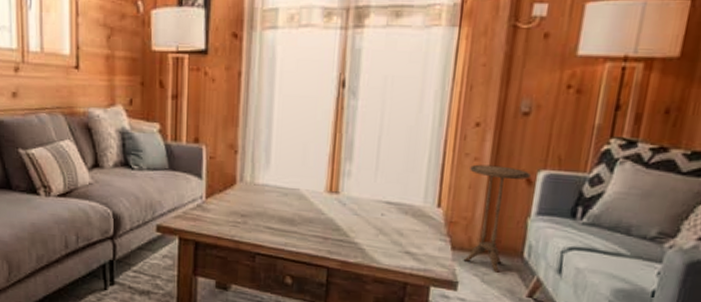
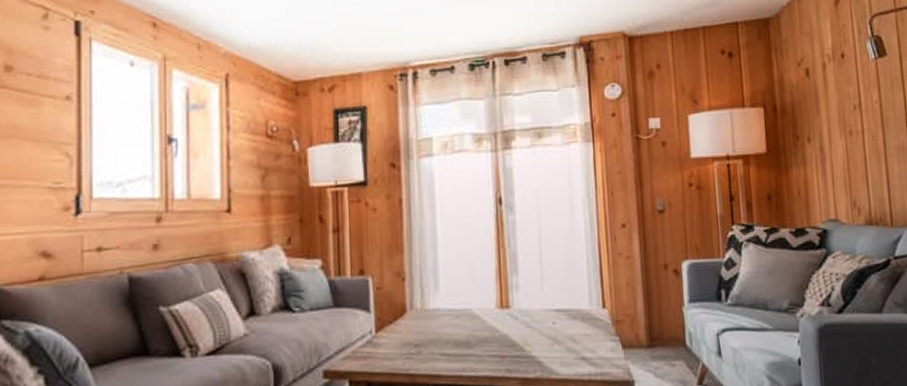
side table: present [463,164,531,273] -> none [624,261,676,365]

